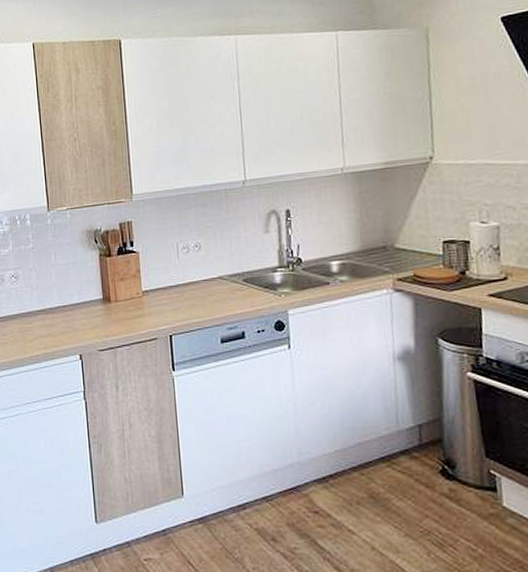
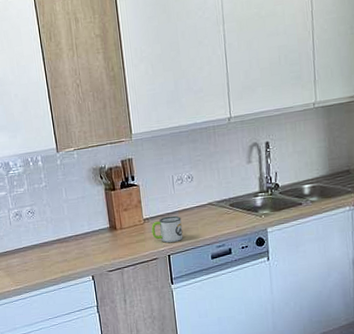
mug: none [151,289,188,320] -> present [151,215,183,243]

